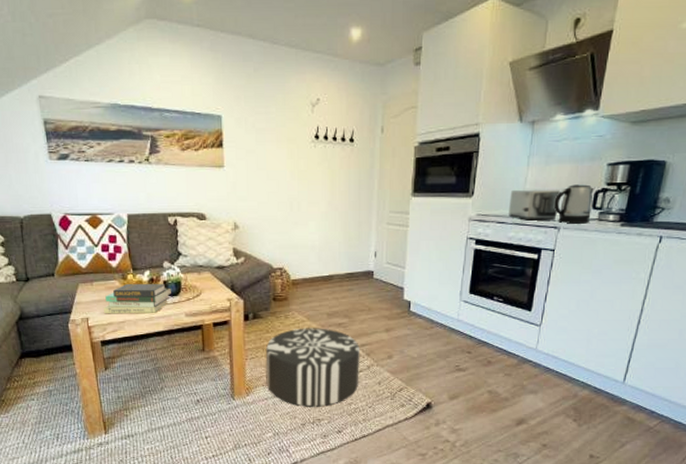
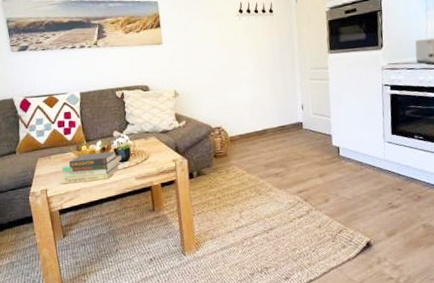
pouf: present [265,328,361,407] -> none [210,179,300,257]

